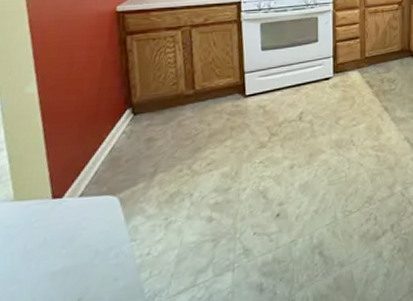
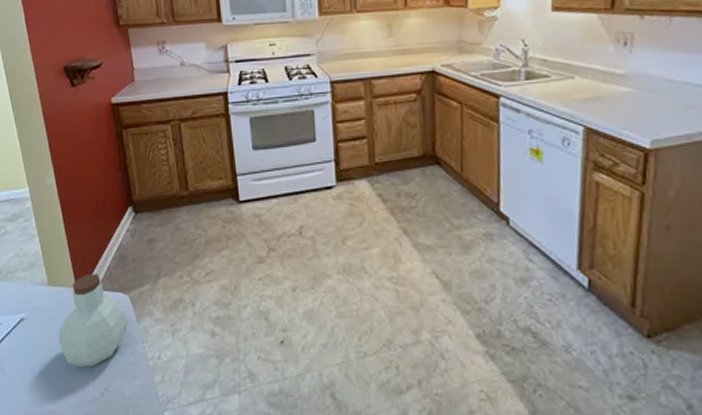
jar: none [22,180,114,284] -> present [59,274,128,368]

